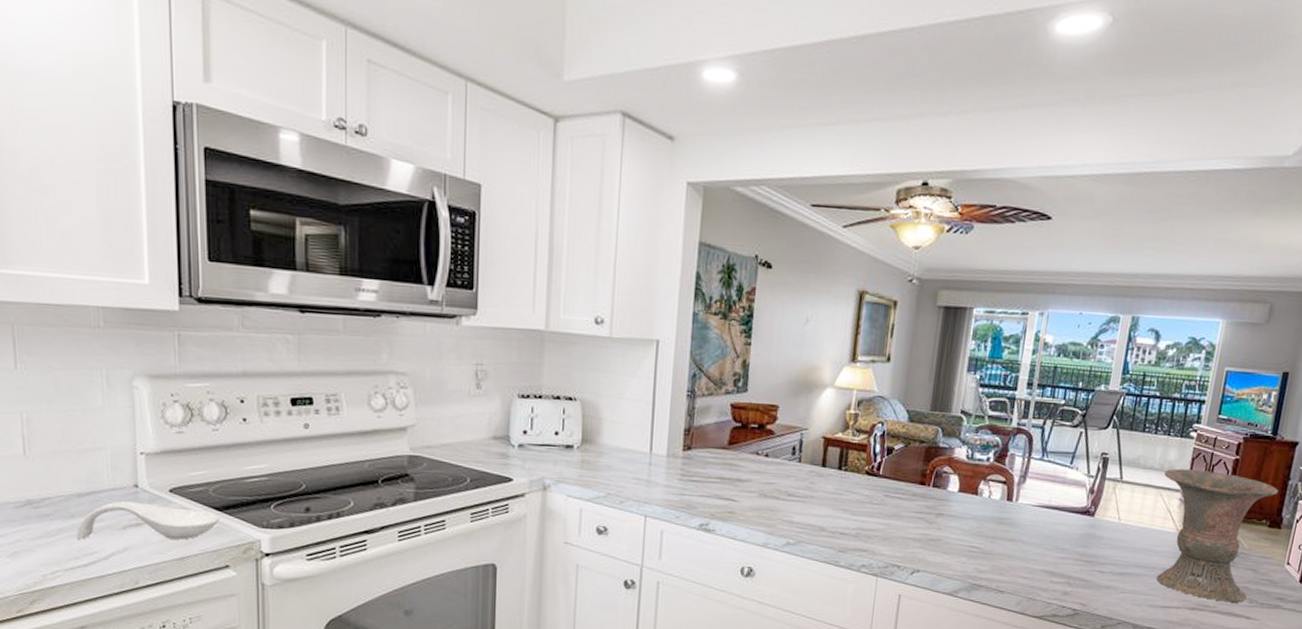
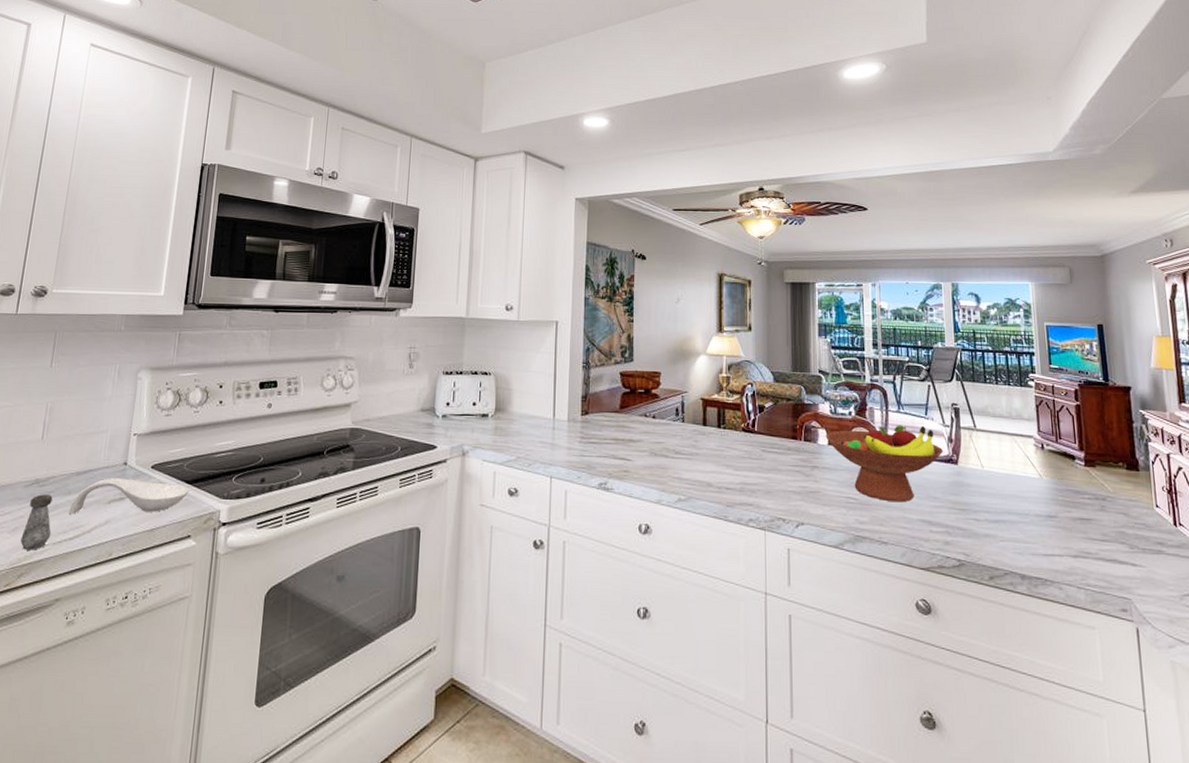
salt shaker: none [24,517,60,576] -> present [20,494,53,550]
fruit bowl: none [957,473,1082,553] -> present [826,425,943,503]
vase: present [1156,468,1279,603] -> none [1014,416,1126,549]

